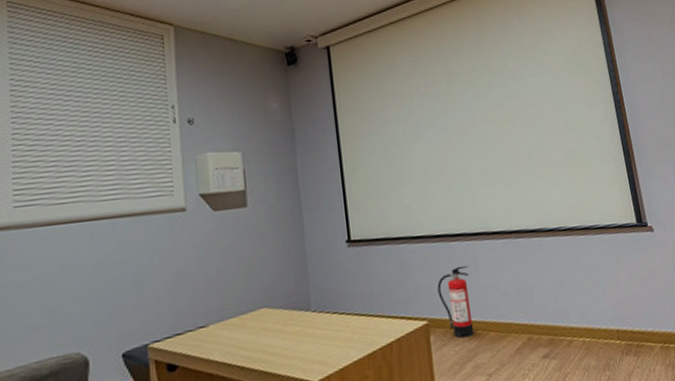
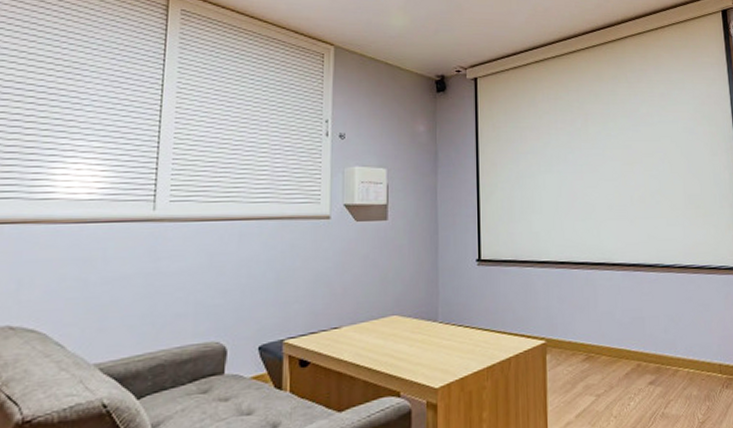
fire extinguisher: present [437,265,475,339] -> none [557,292,588,360]

